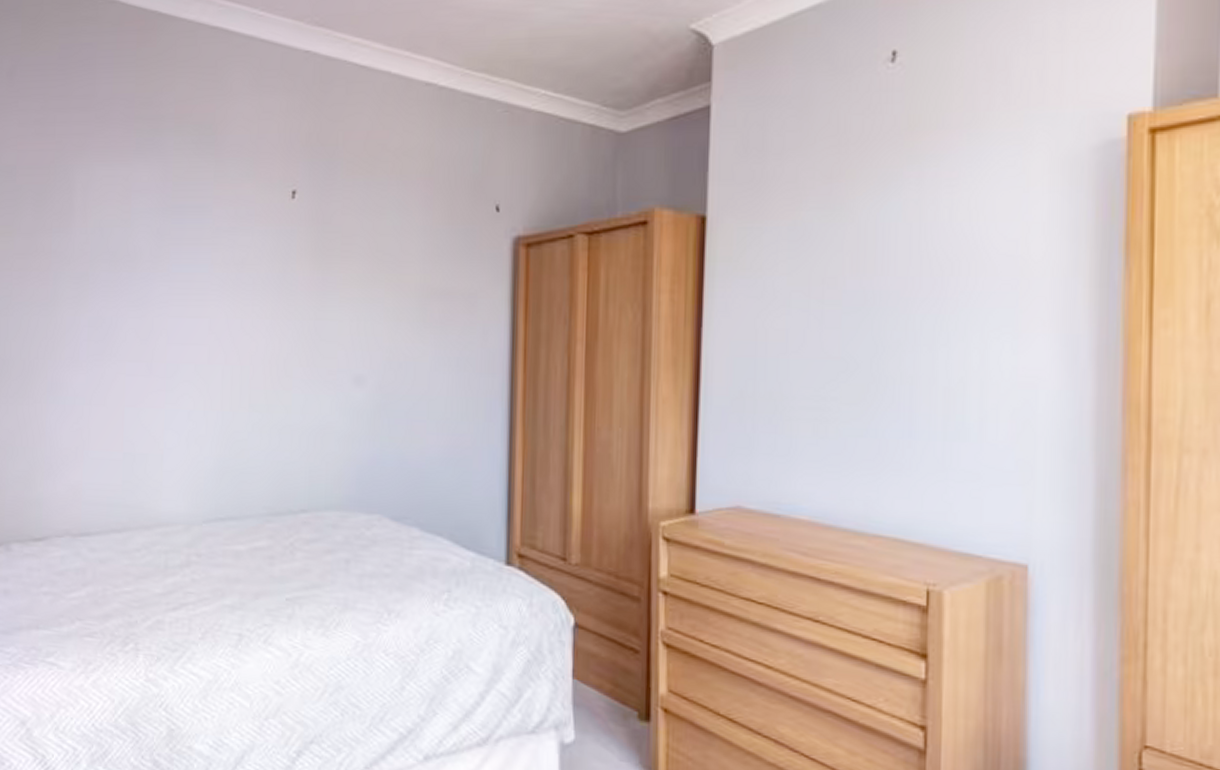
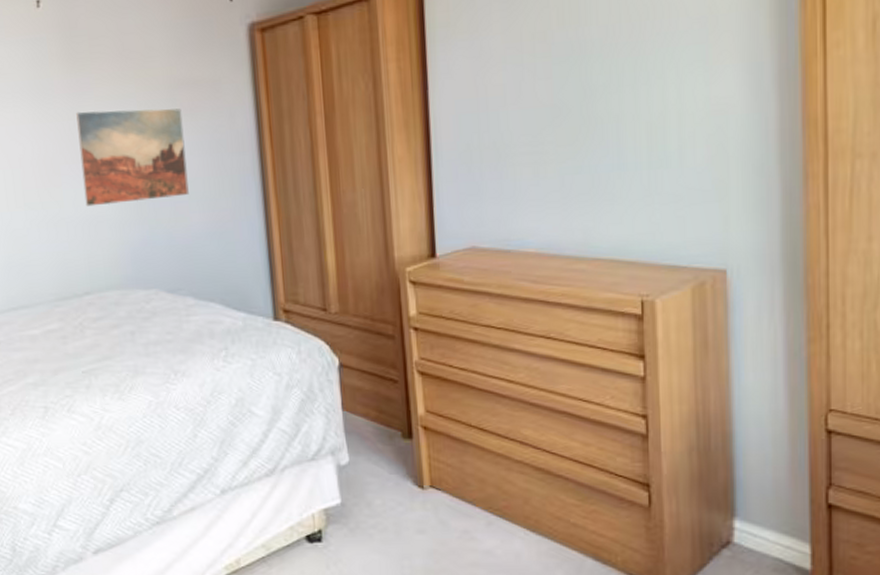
wall art: none [315,312,431,416] -> present [76,108,189,207]

